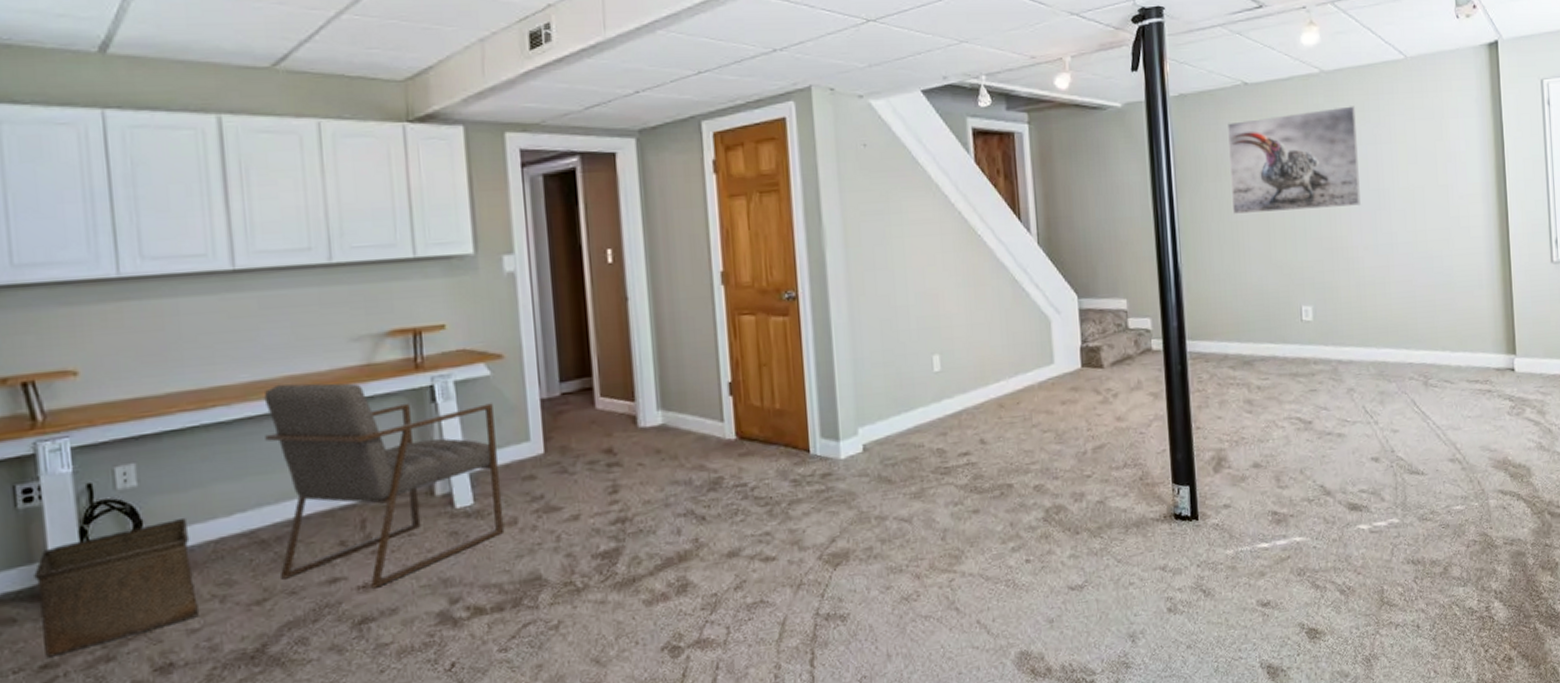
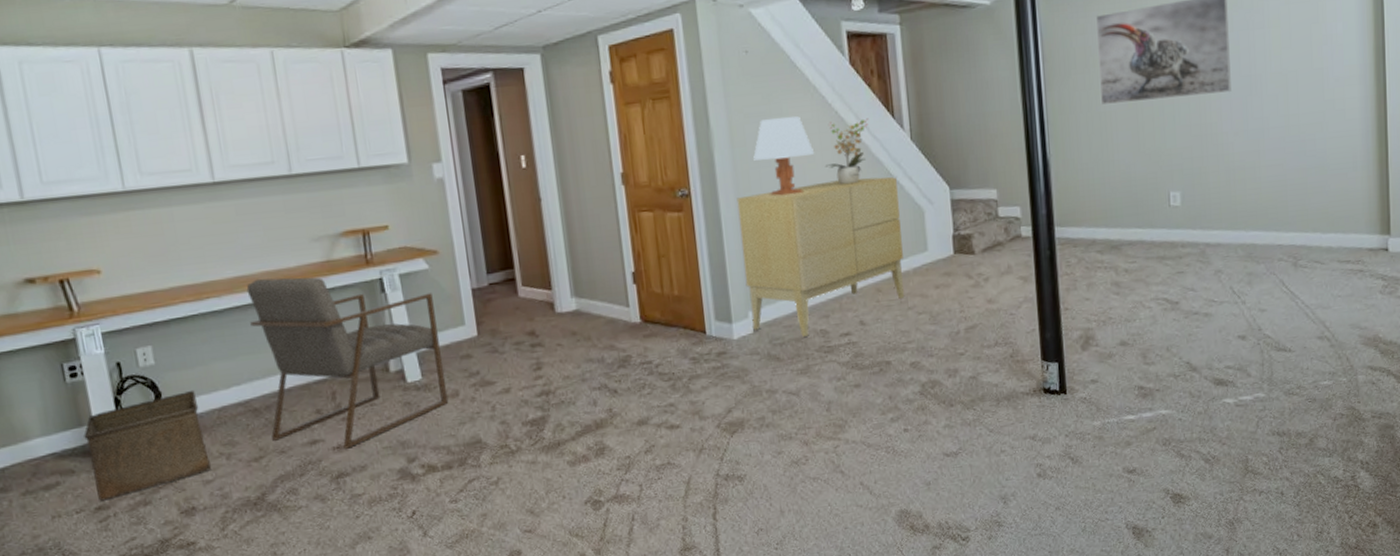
sideboard: none [849,283,1028,457] -> present [737,177,904,337]
table lamp: none [869,216,936,301] -> present [753,116,815,196]
potted plant: none [946,220,994,291] -> present [825,118,869,185]

